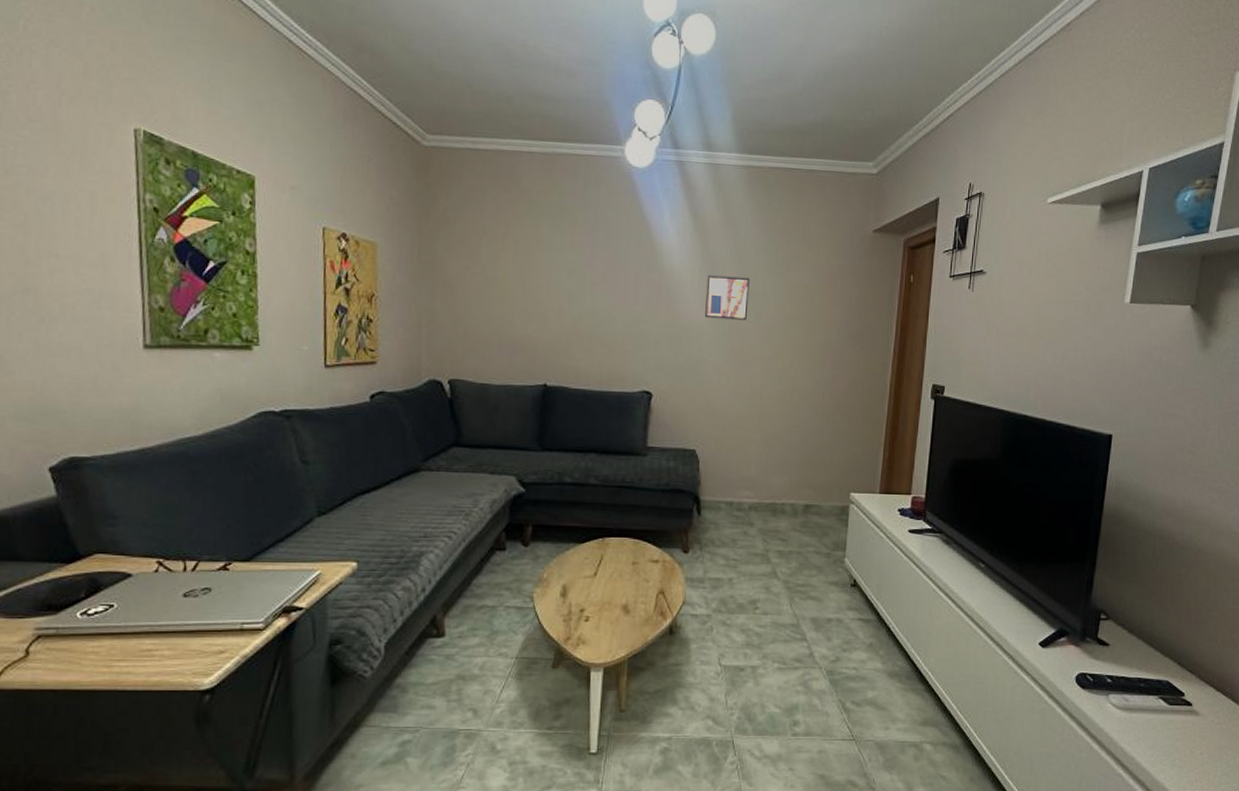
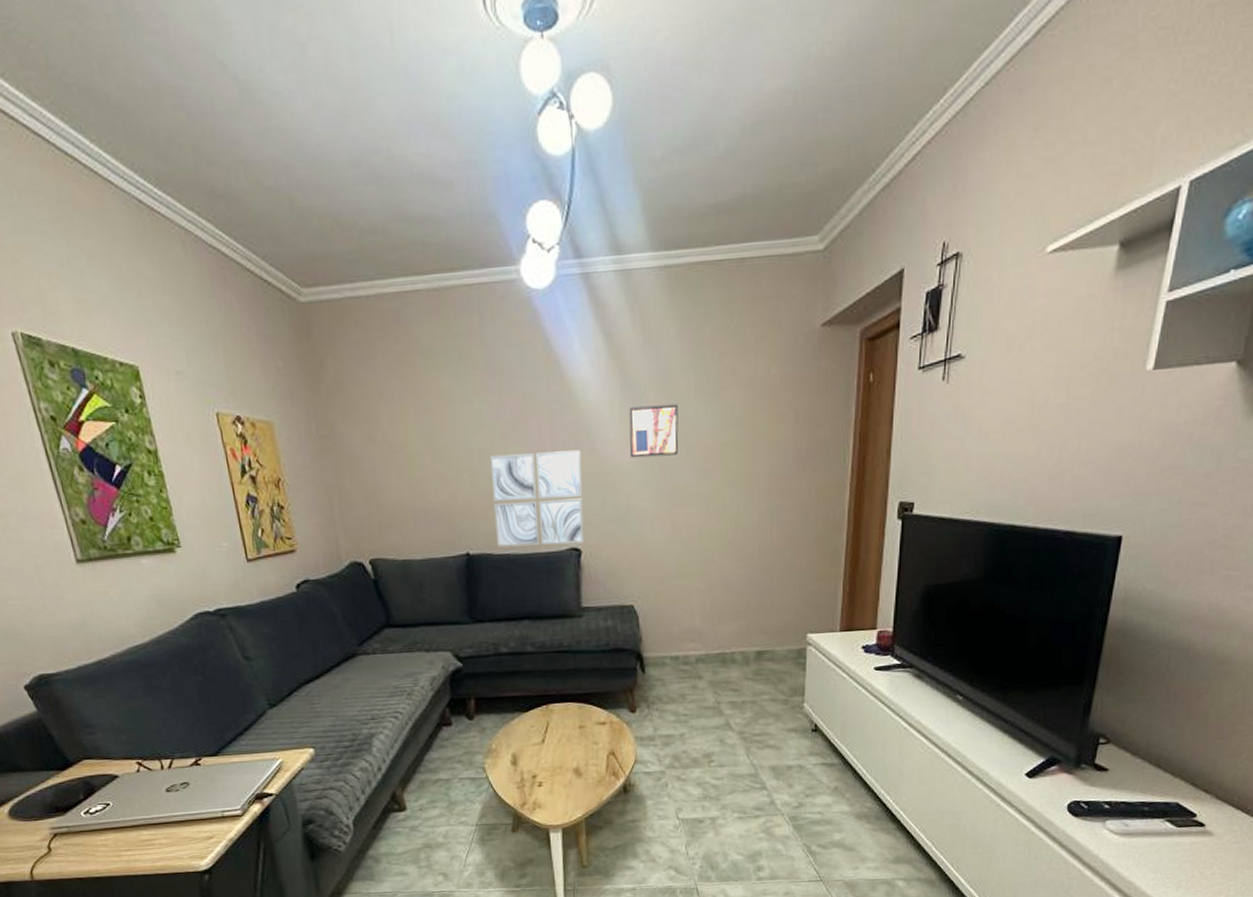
wall art: none [574,299,661,388] -> present [490,450,585,548]

